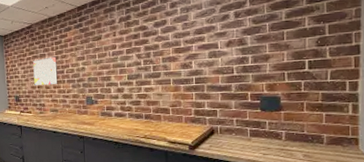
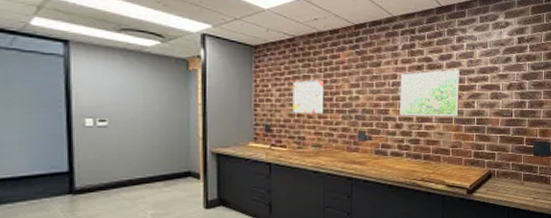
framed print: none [119,33,177,81] -> present [400,69,460,117]

